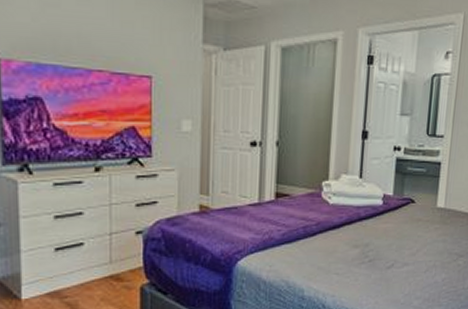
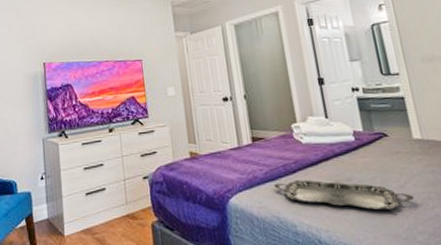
serving tray: none [290,243,421,277] -> present [274,179,414,210]

